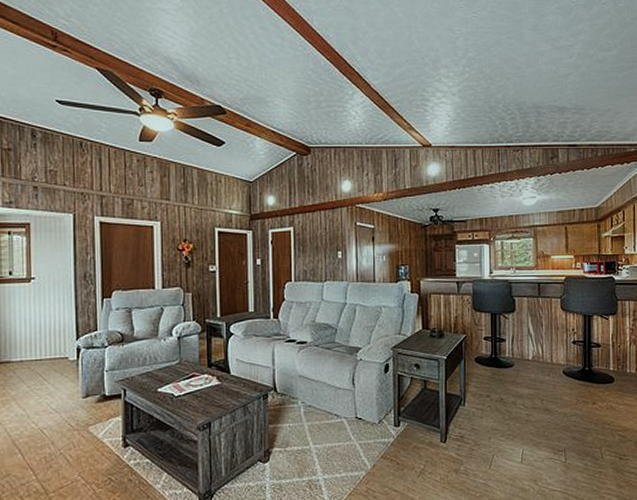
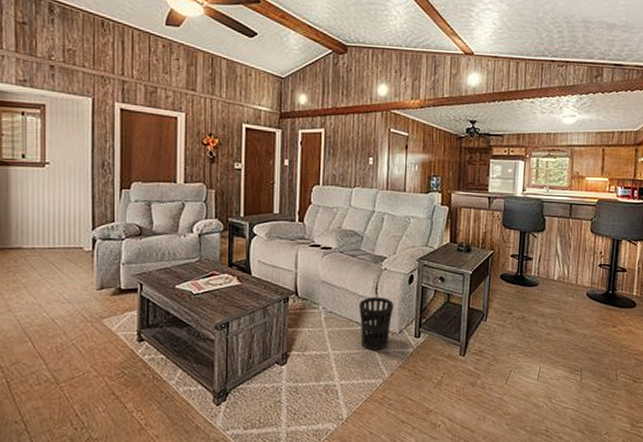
wastebasket: none [337,388,371,442] -> present [359,297,394,350]

